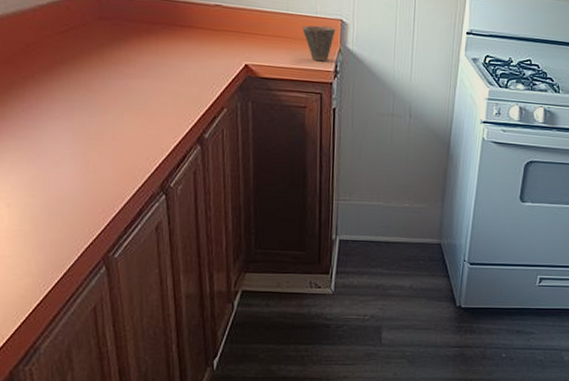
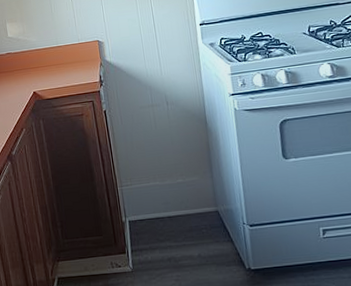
cup: present [302,25,336,62] -> none [70,47,96,77]

